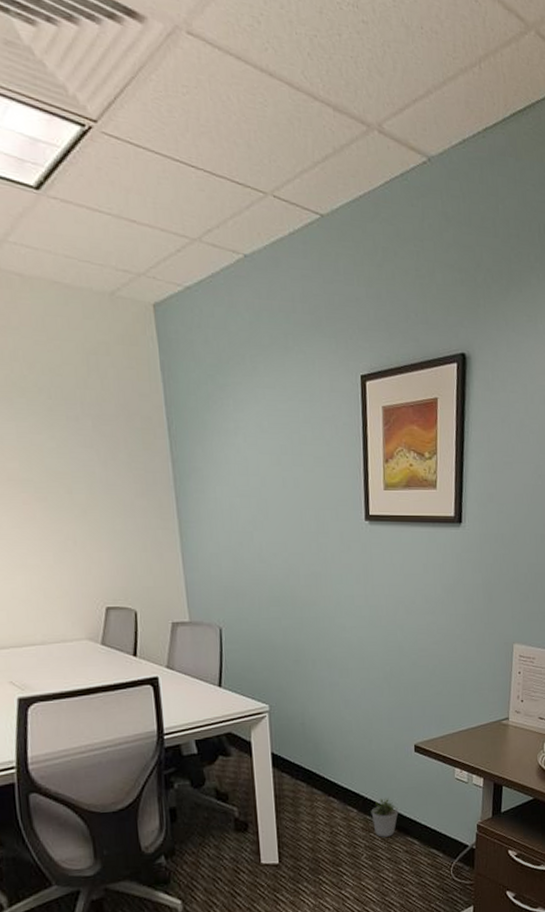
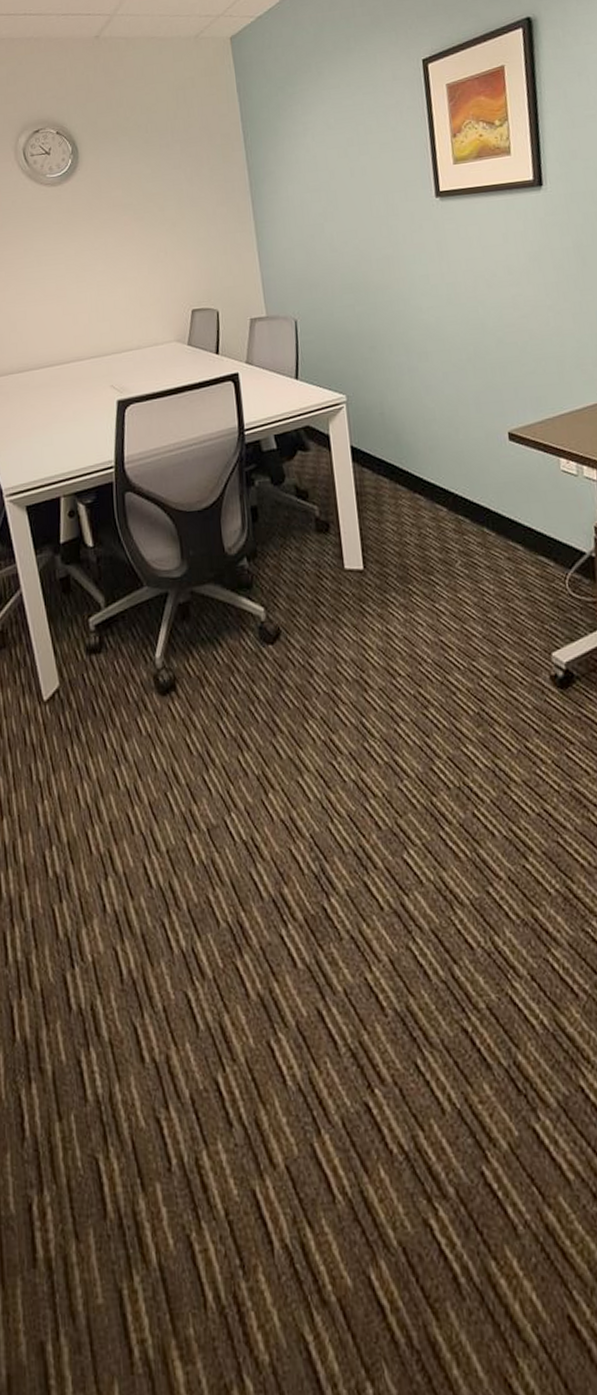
potted plant: present [371,798,399,837] -> none [463,494,496,541]

